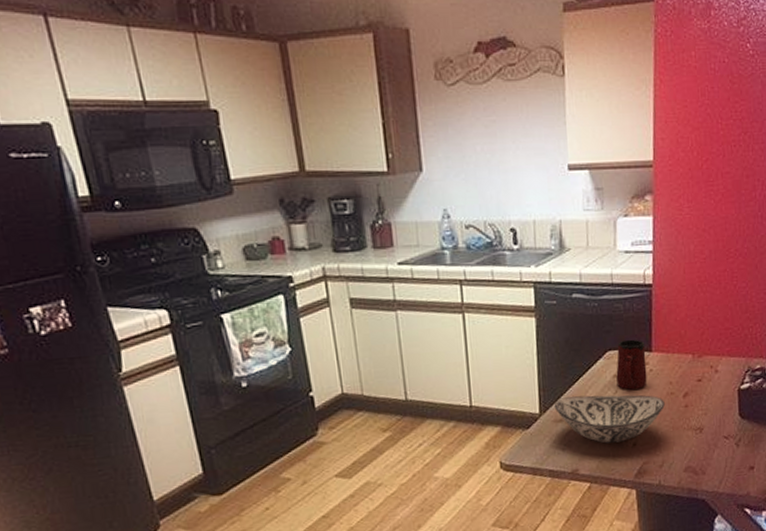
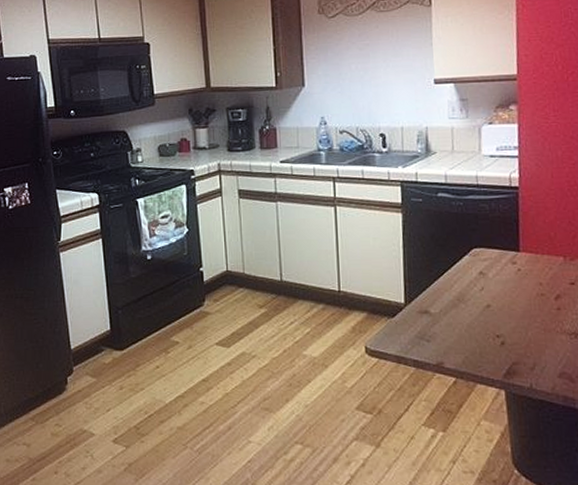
decorative bowl: present [555,394,665,444] -> none [420,290,535,339]
mug: present [616,339,647,390] -> none [482,238,515,288]

